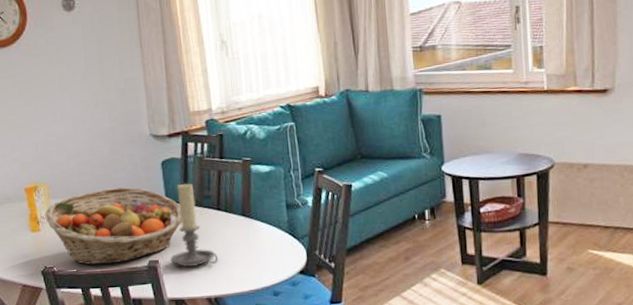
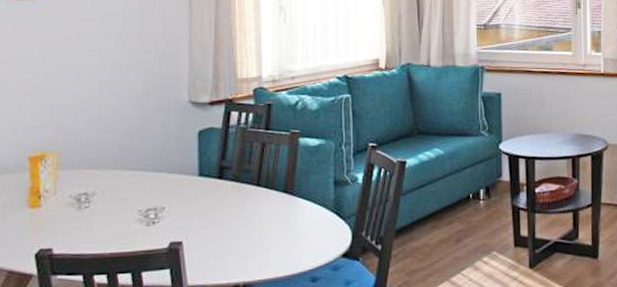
fruit basket: present [45,187,182,265] -> none [49,158,215,247]
candle holder: present [170,183,218,267] -> none [196,155,252,249]

